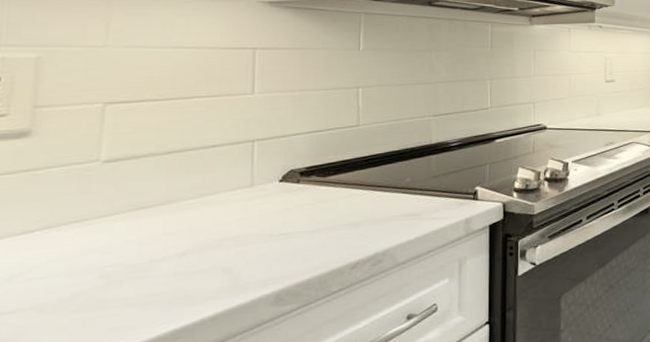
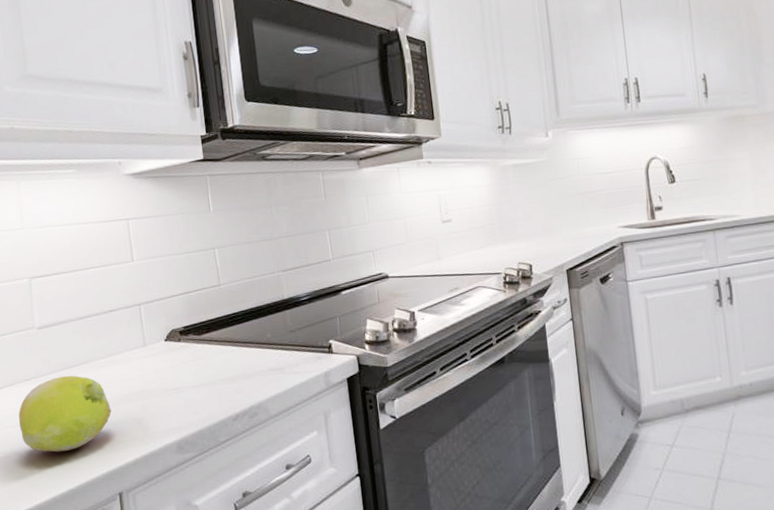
fruit: none [50,217,192,309] -> present [18,375,112,452]

